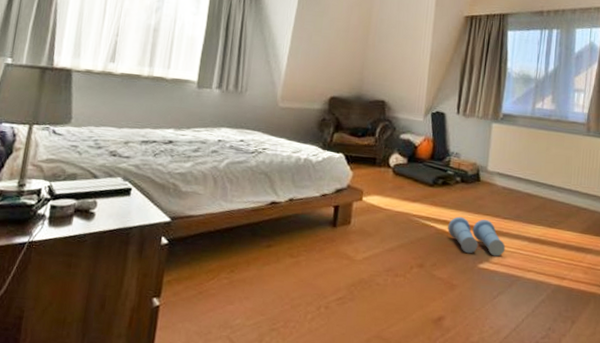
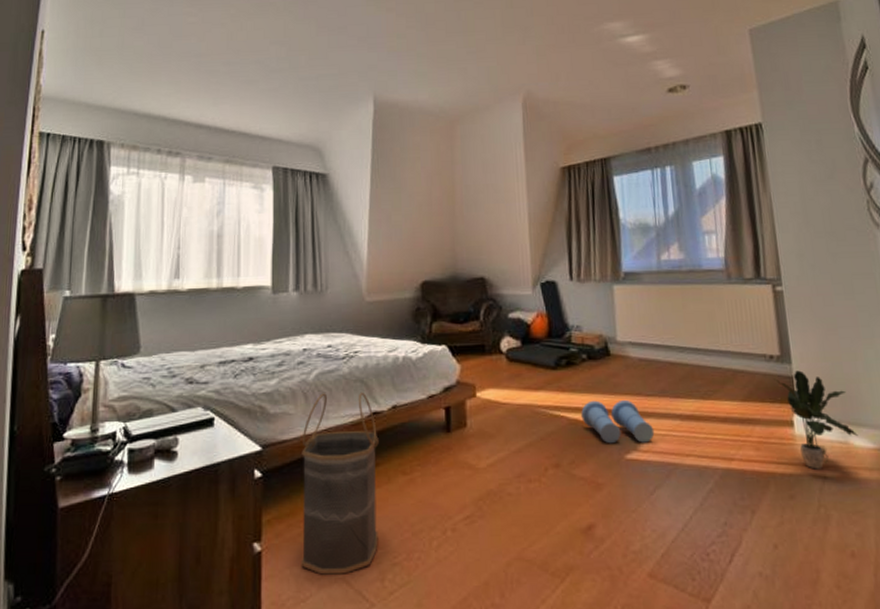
basket: none [192,180,274,333] -> present [301,392,379,575]

